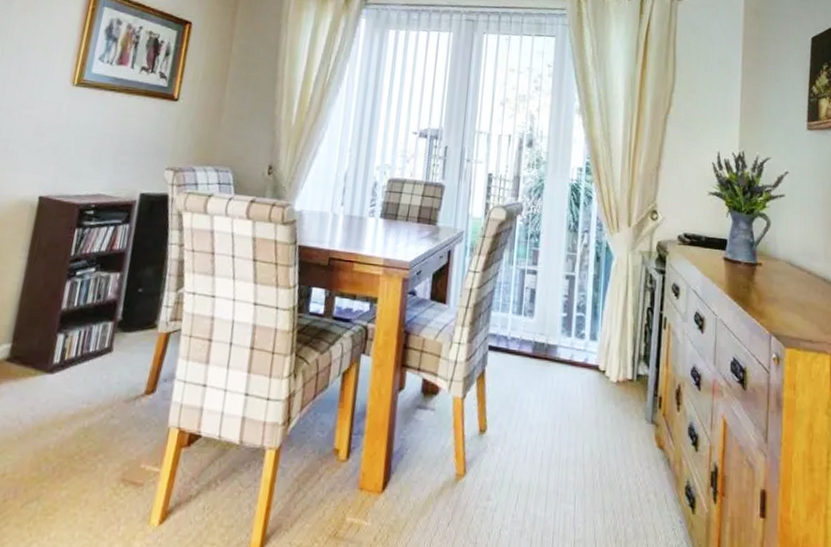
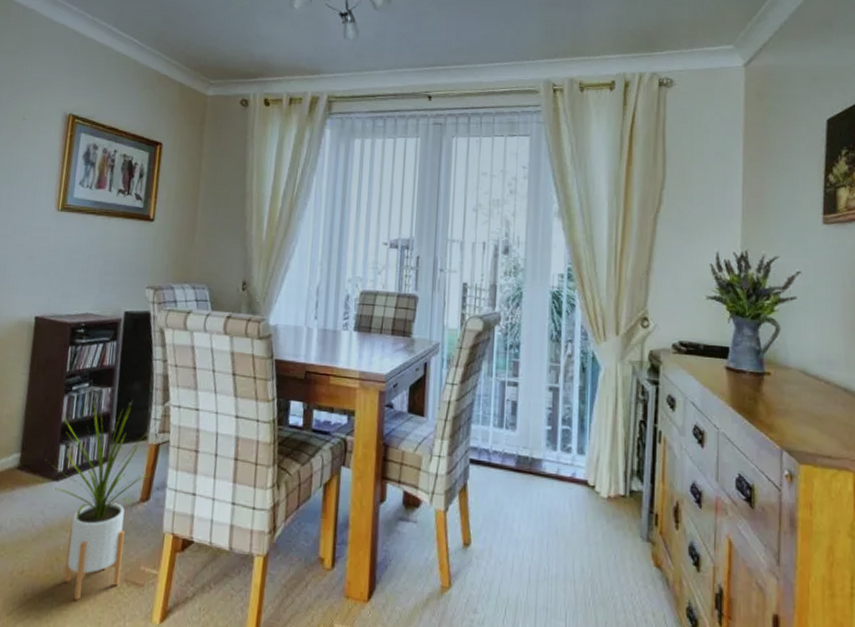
house plant: none [40,287,169,505] -> present [46,401,157,601]

